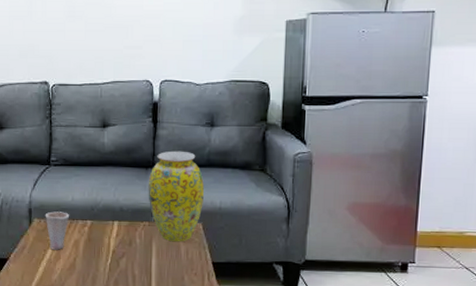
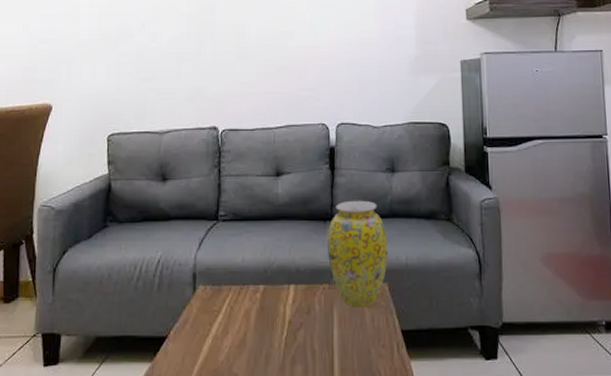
cup: present [45,211,70,250] -> none [211,275,240,323]

